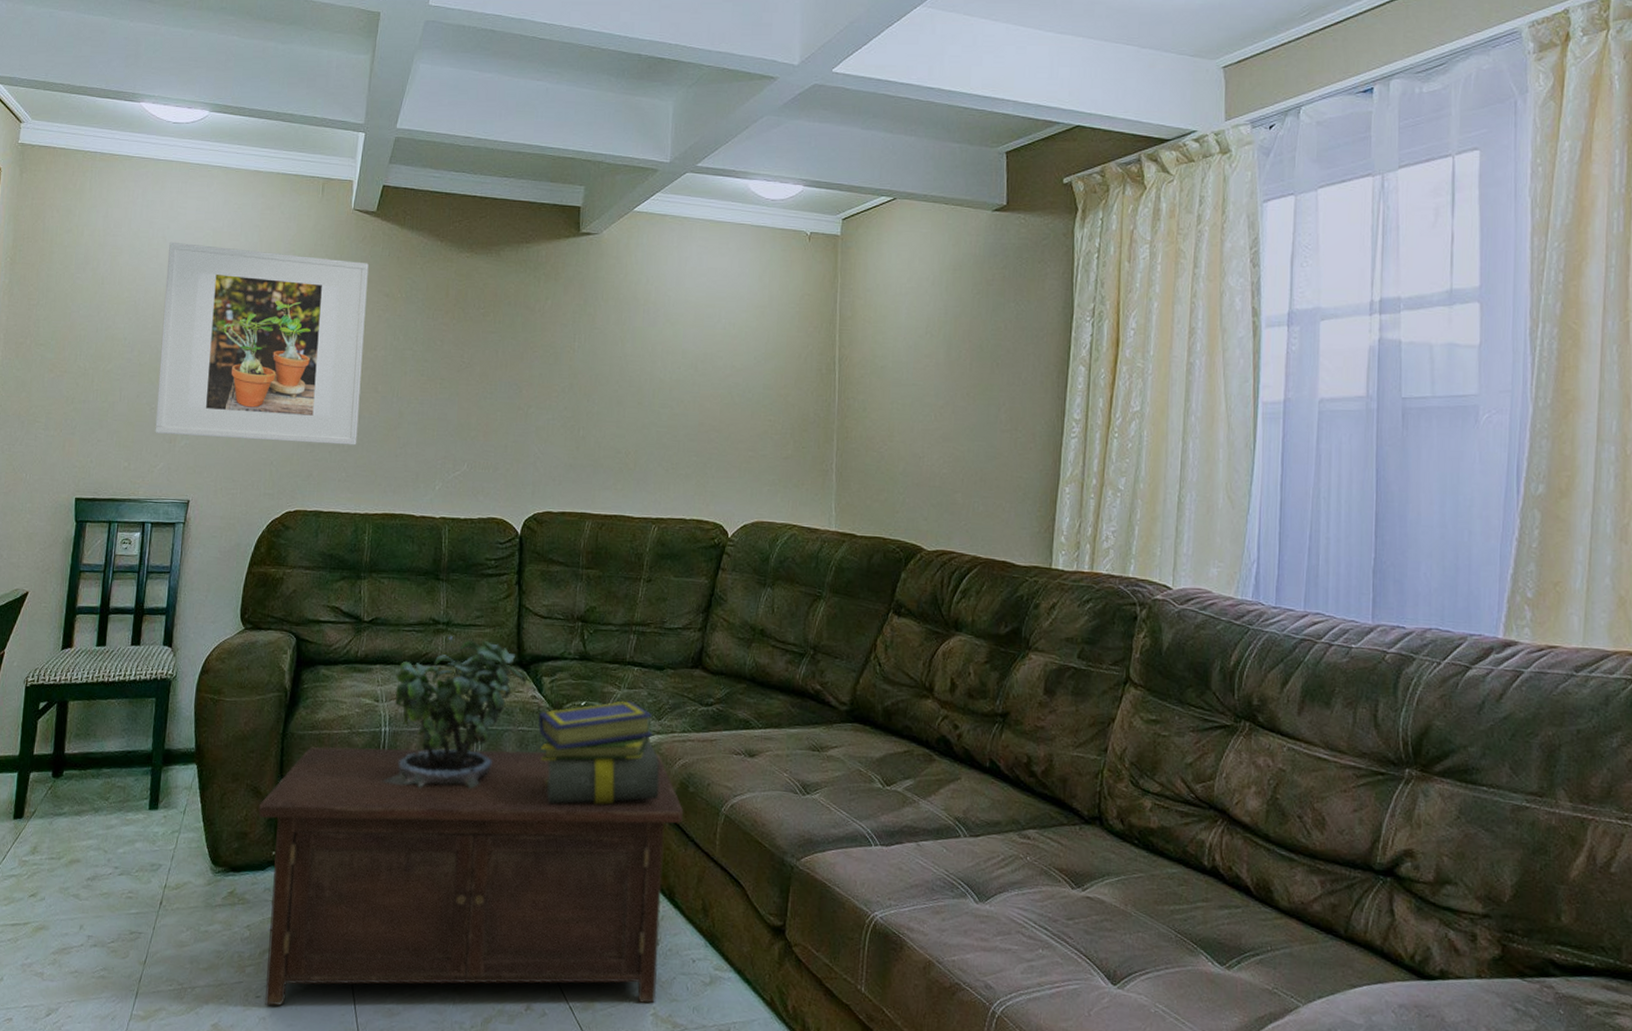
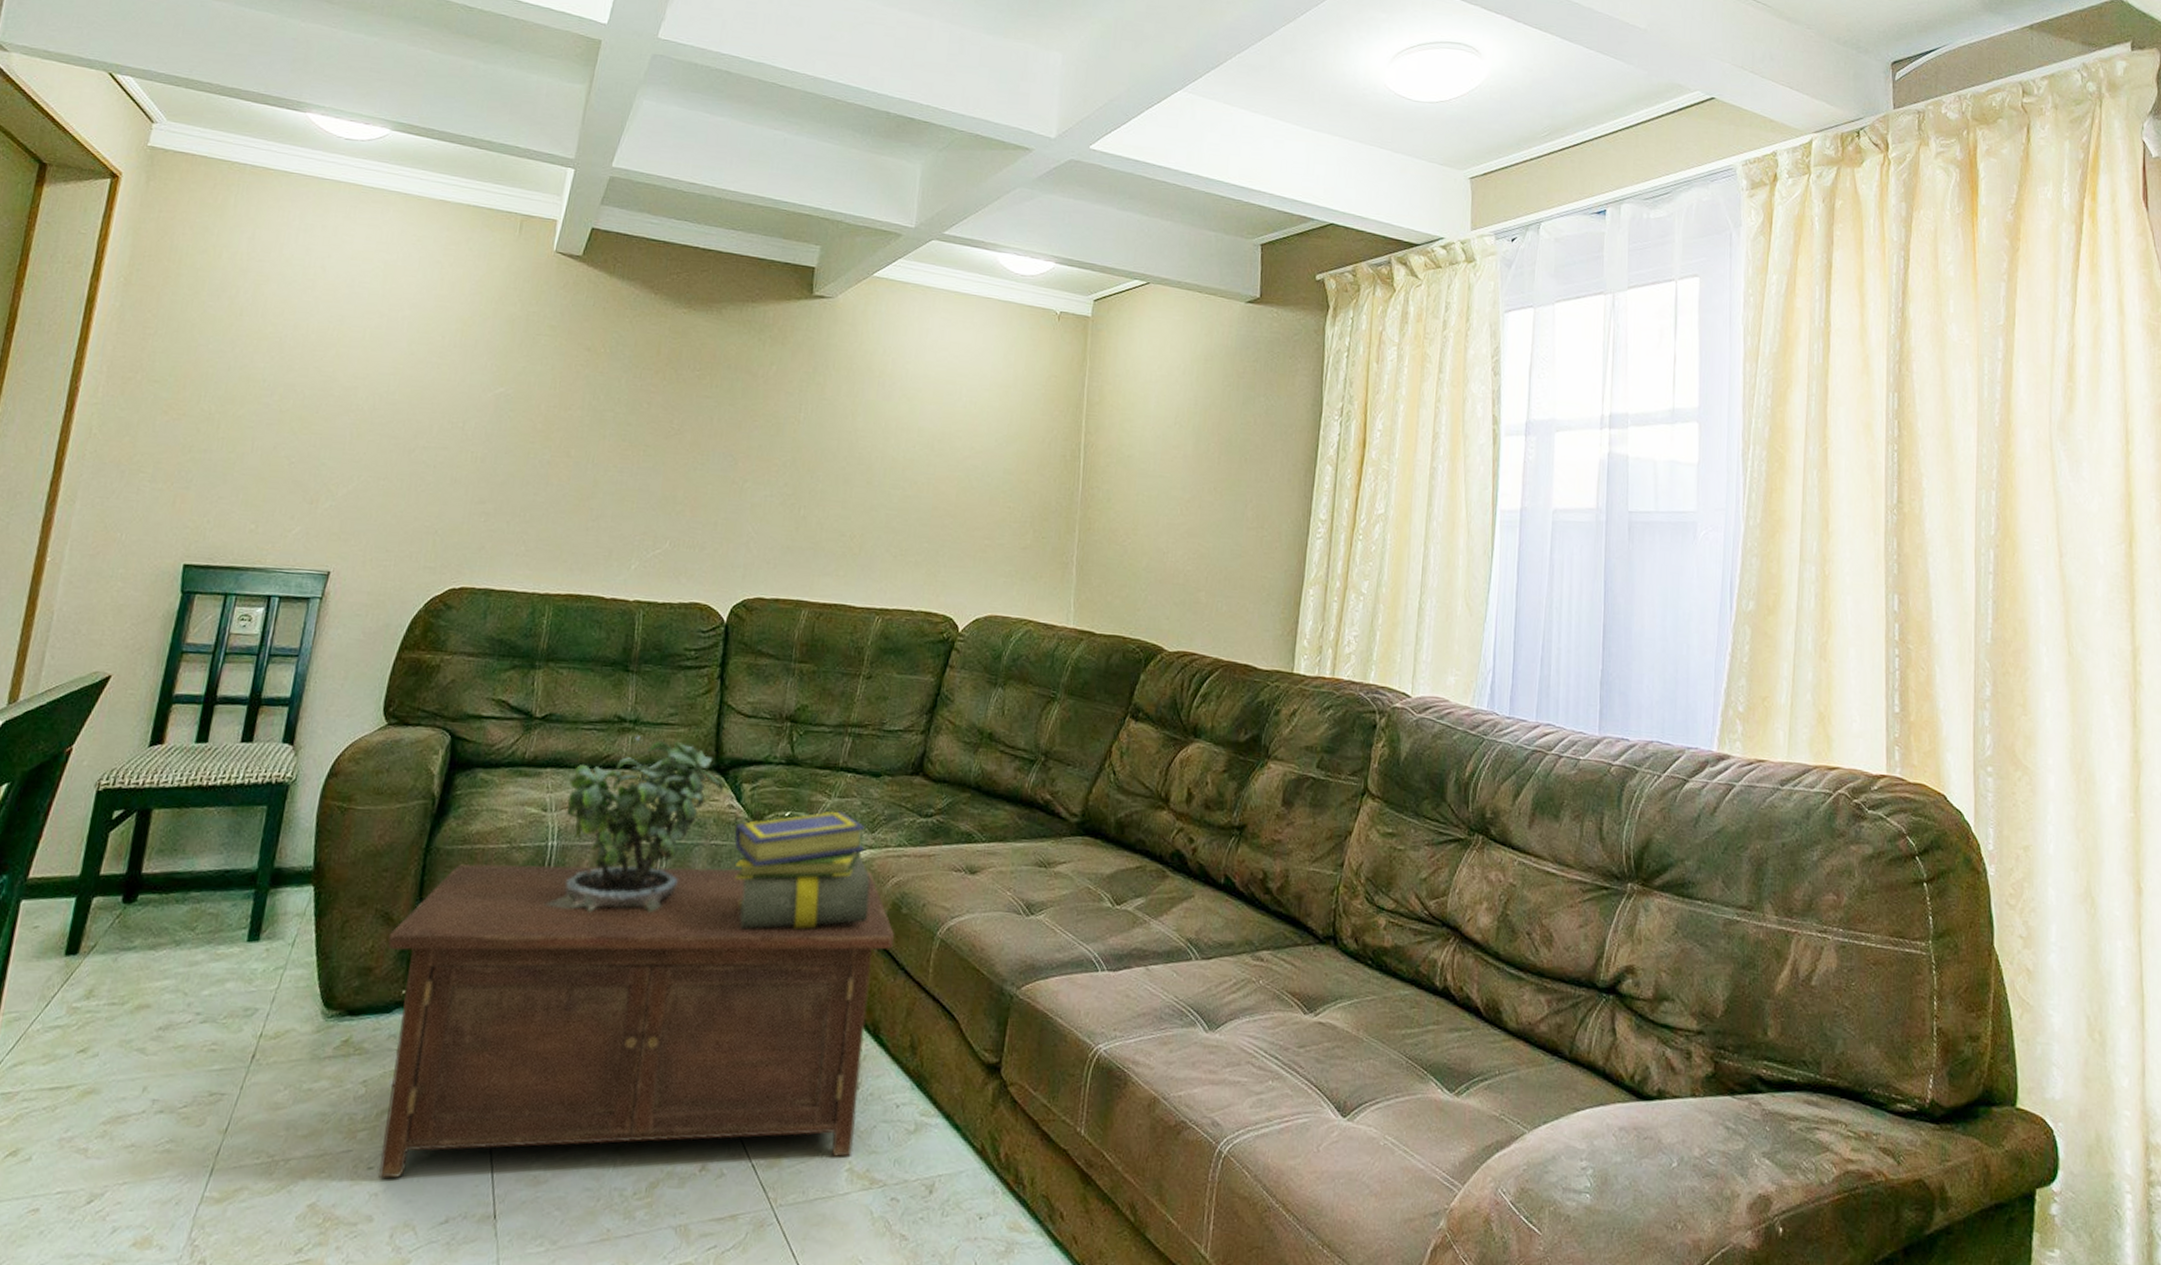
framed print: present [155,241,369,446] -> none [293,272,569,516]

